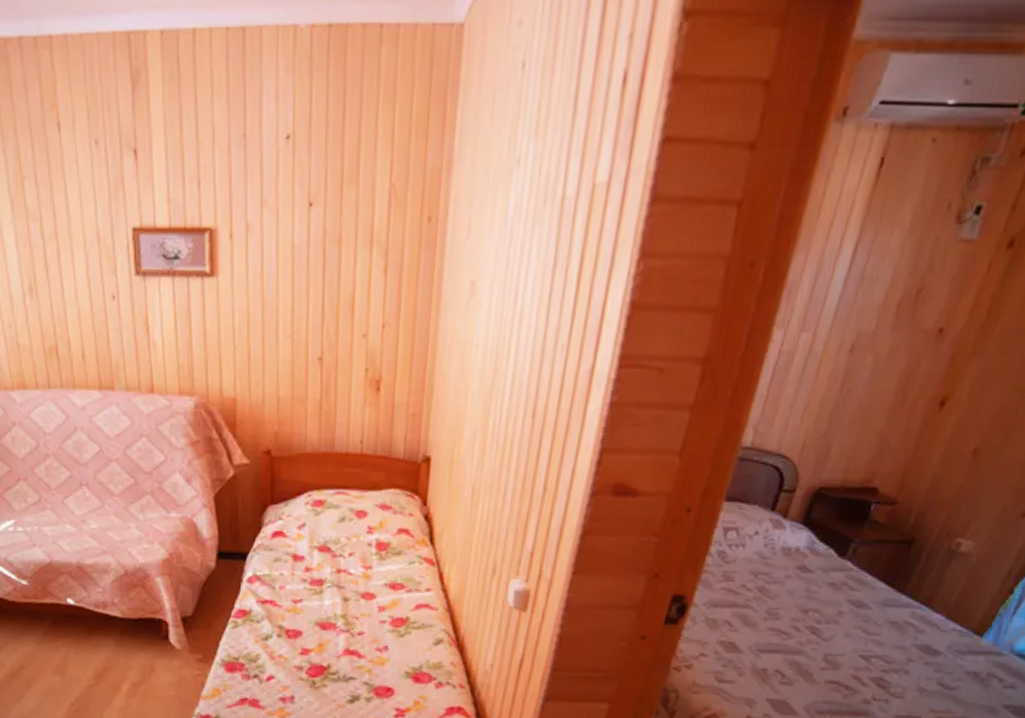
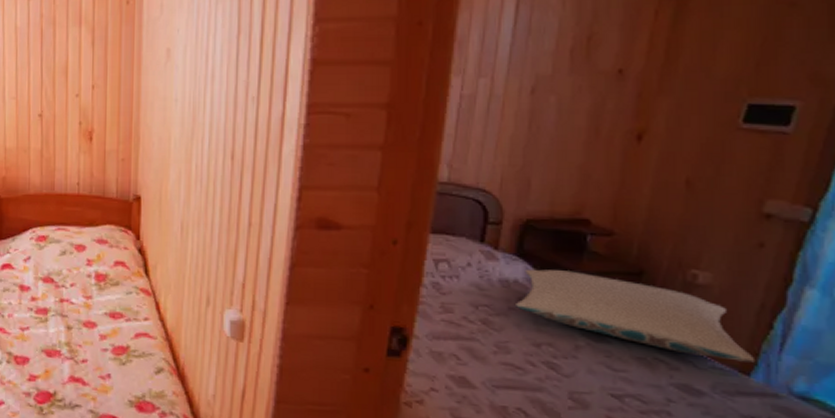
pillow: none [792,537,991,625] -> present [516,269,756,363]

